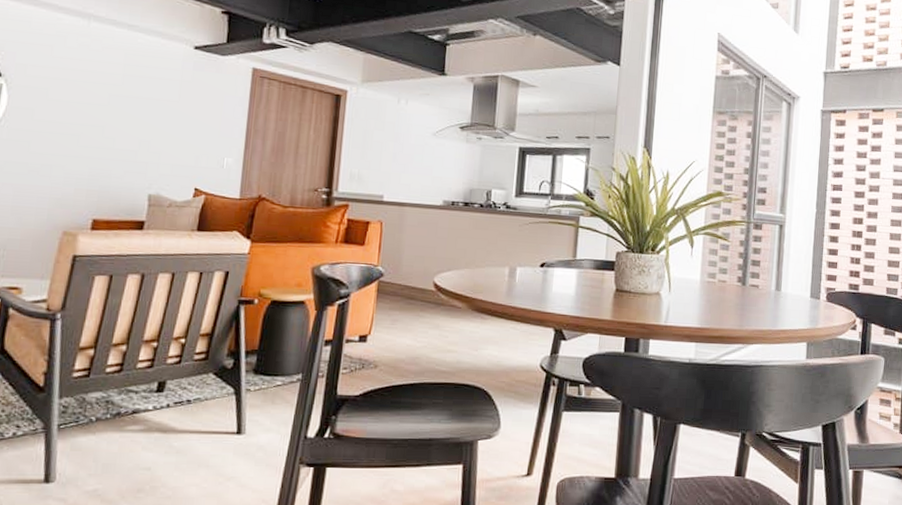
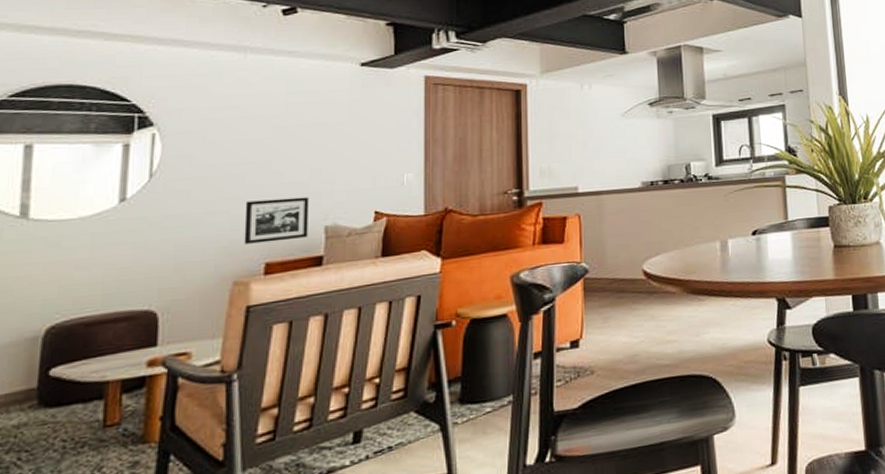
picture frame: none [75,160,136,202] -> present [244,197,309,244]

